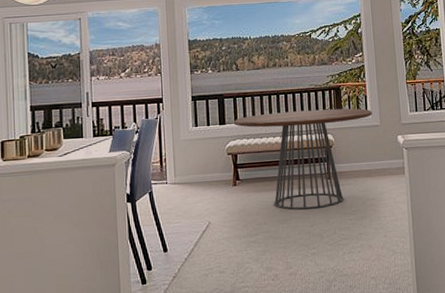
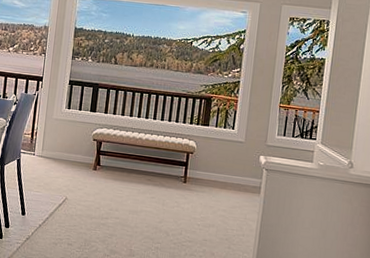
dining table: present [234,108,373,210] -> none [104,108,240,208]

